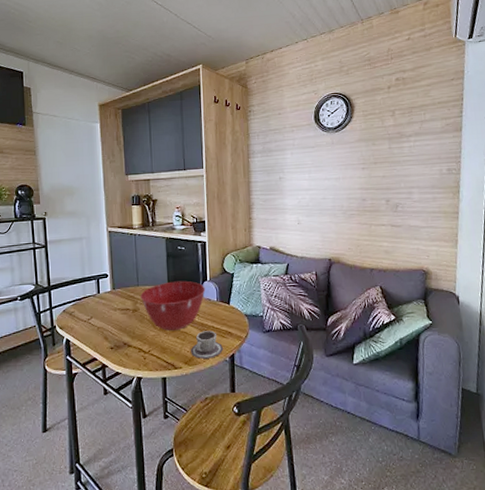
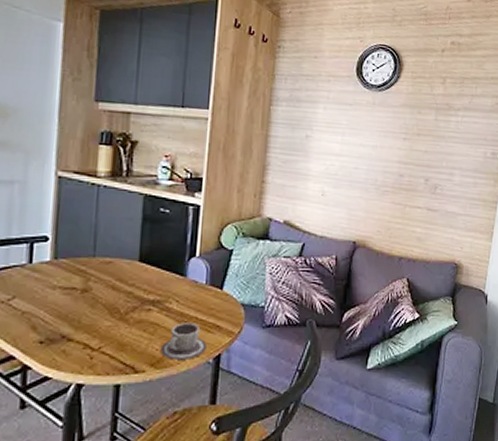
mixing bowl: present [140,281,206,331] -> none [96,254,192,322]

